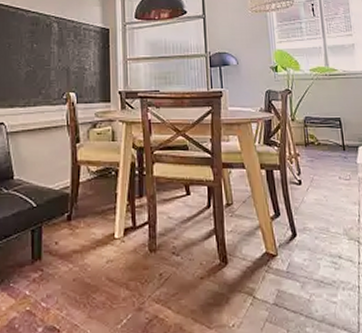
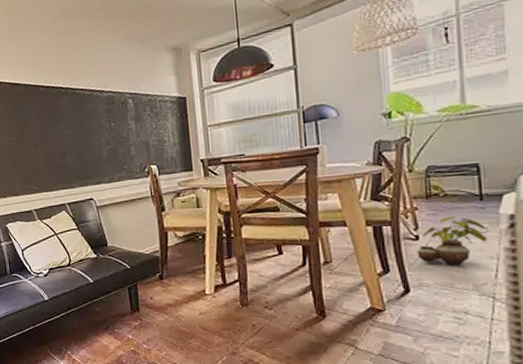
potted plant: none [300,164,350,210] -> present [417,216,487,265]

